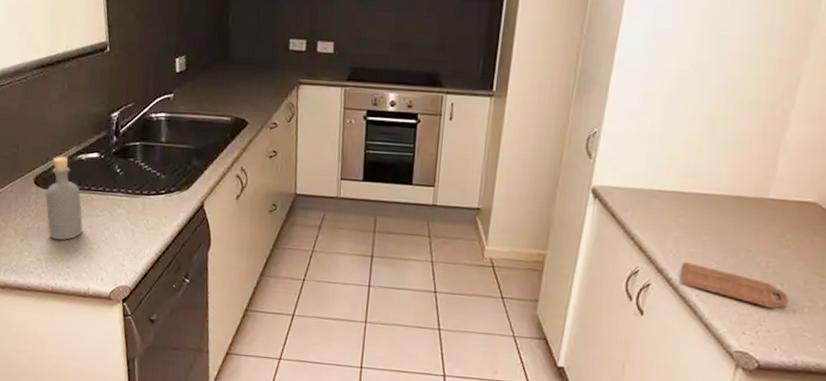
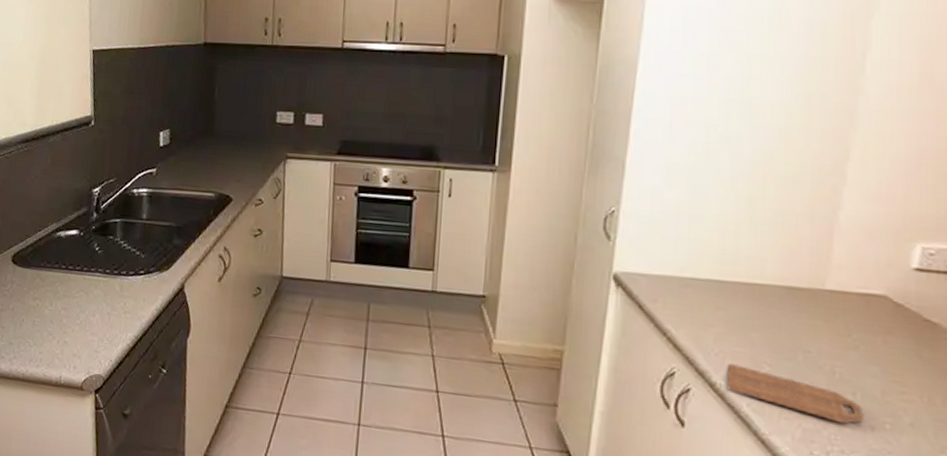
bottle: present [45,156,83,241] -> none [21,233,58,323]

